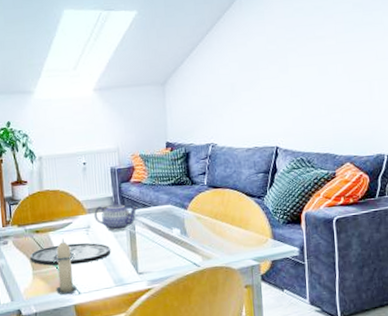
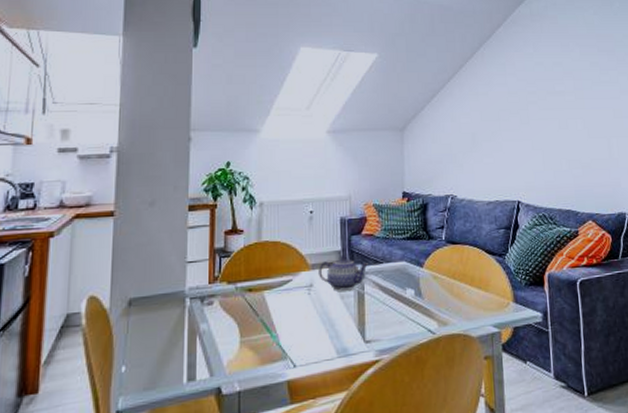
plate: present [30,242,111,266] -> none [239,304,335,332]
candle: present [53,238,77,295] -> none [266,298,293,368]

